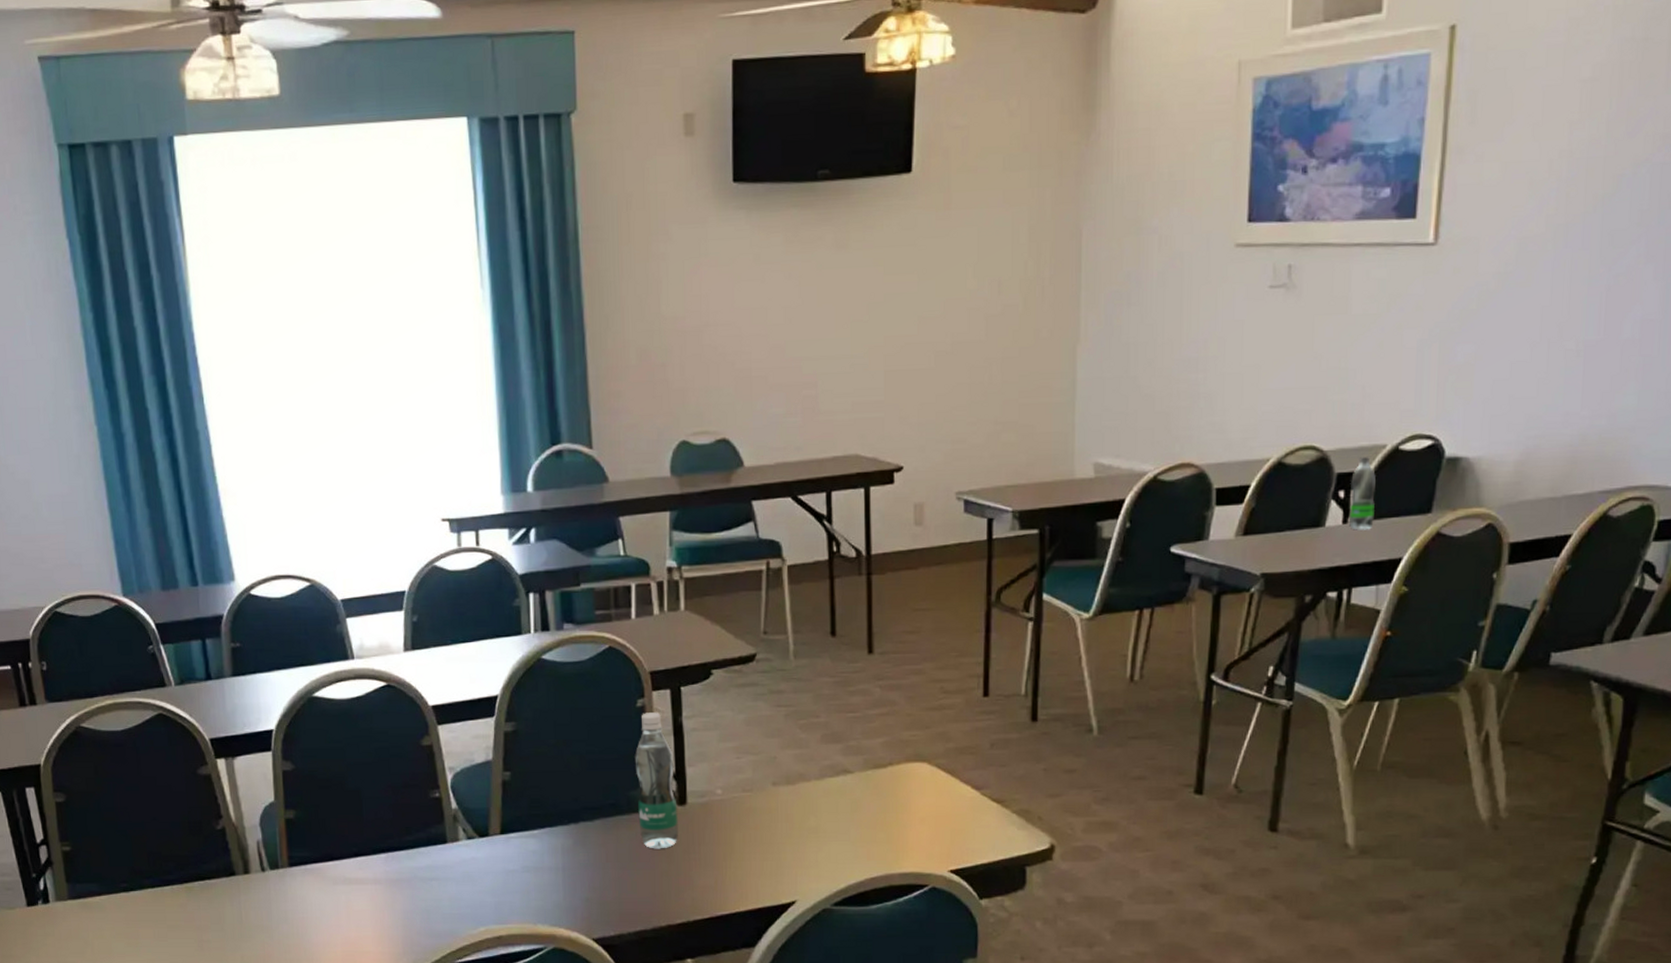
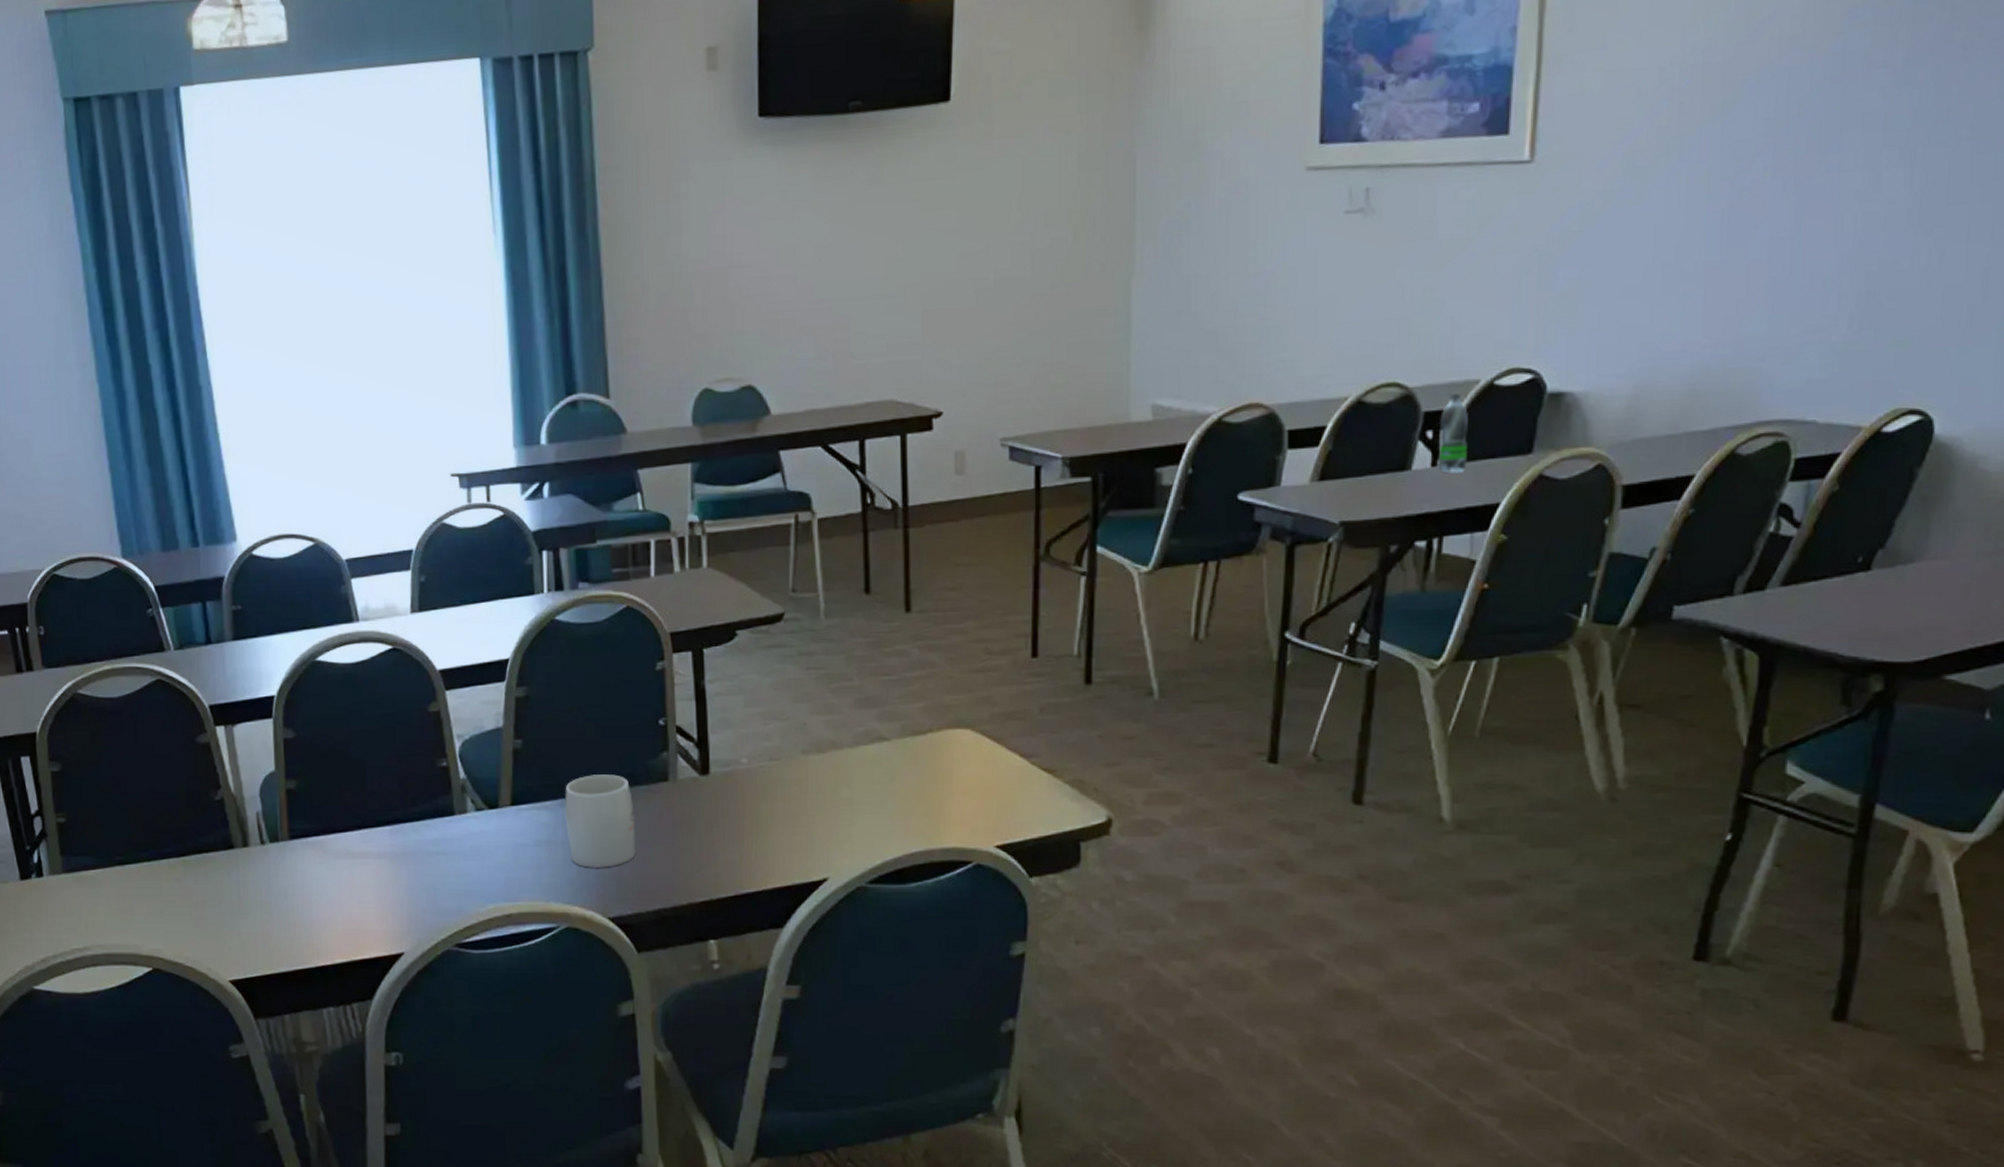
mug: none [551,805,619,893] -> present [564,774,637,869]
bottle: present [634,712,678,849] -> none [653,676,700,822]

